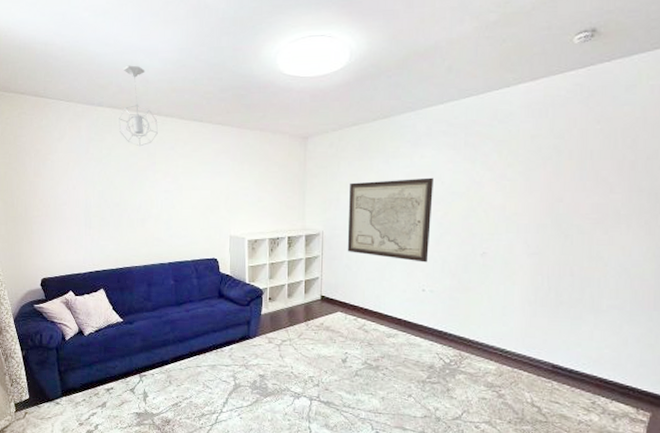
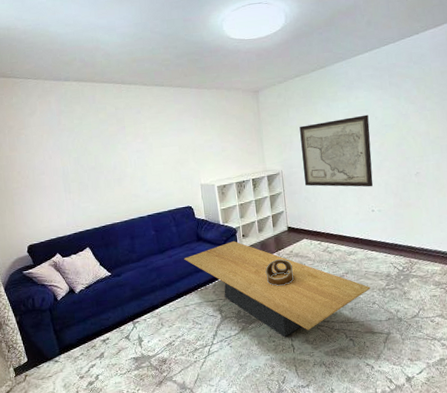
pendant light: present [118,65,158,147] -> none [85,41,124,114]
coffee table: none [202,303,408,417] -> present [184,241,370,337]
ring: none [289,330,322,360] -> present [265,259,295,286]

